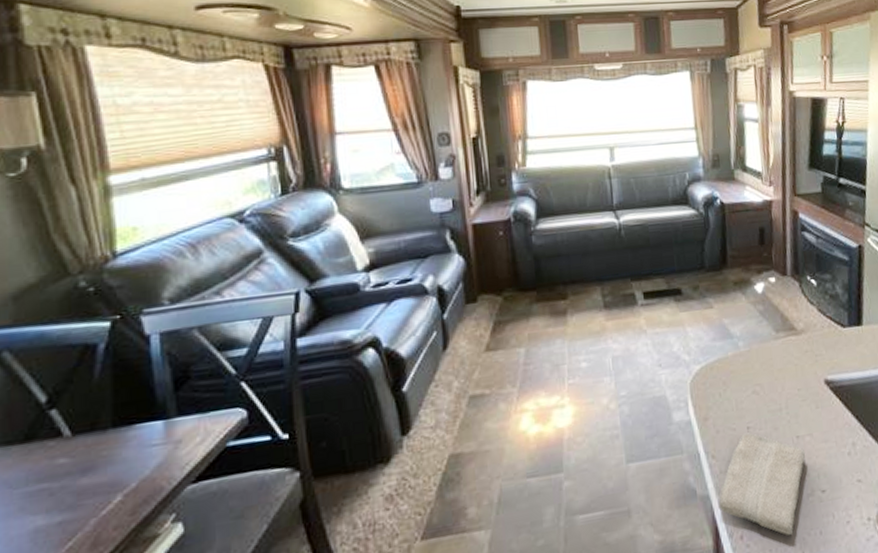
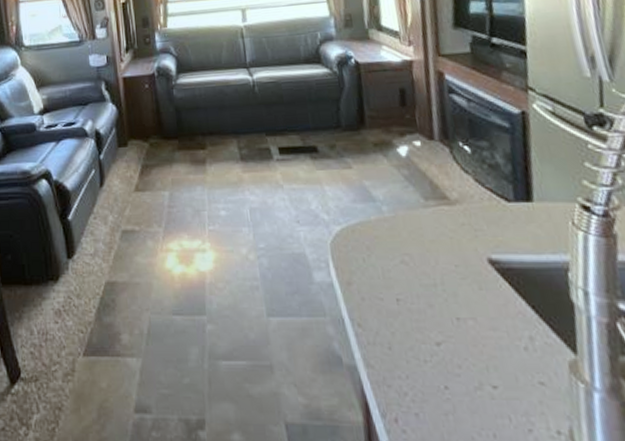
washcloth: present [718,432,806,536] -> none [367,305,469,431]

